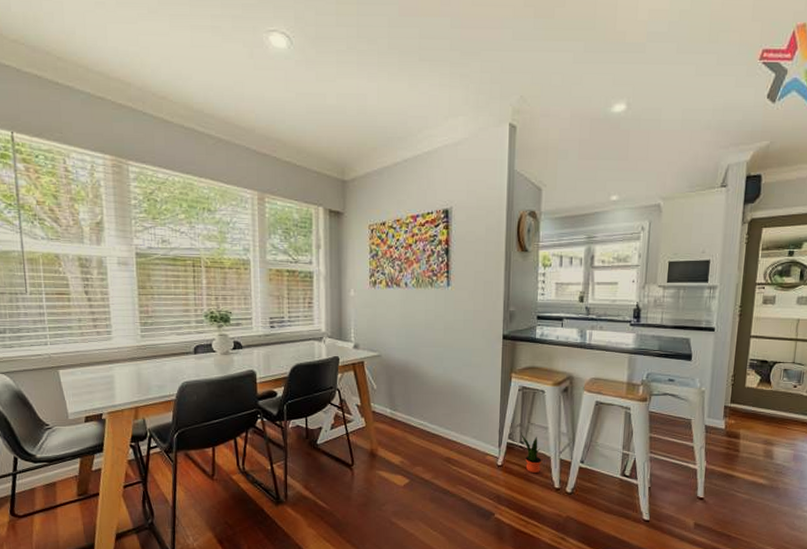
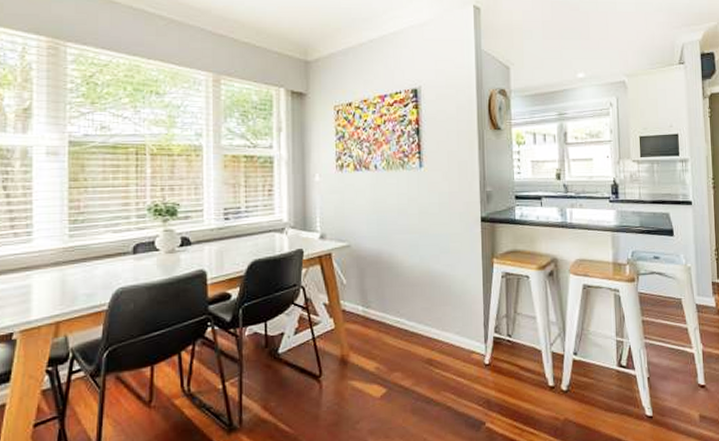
potted plant: present [521,433,542,474] -> none [508,325,533,371]

